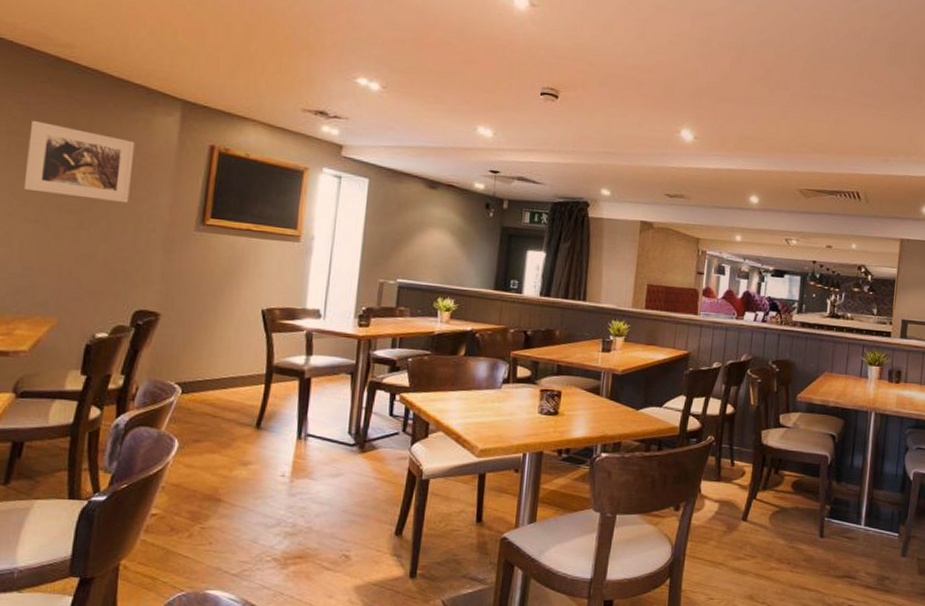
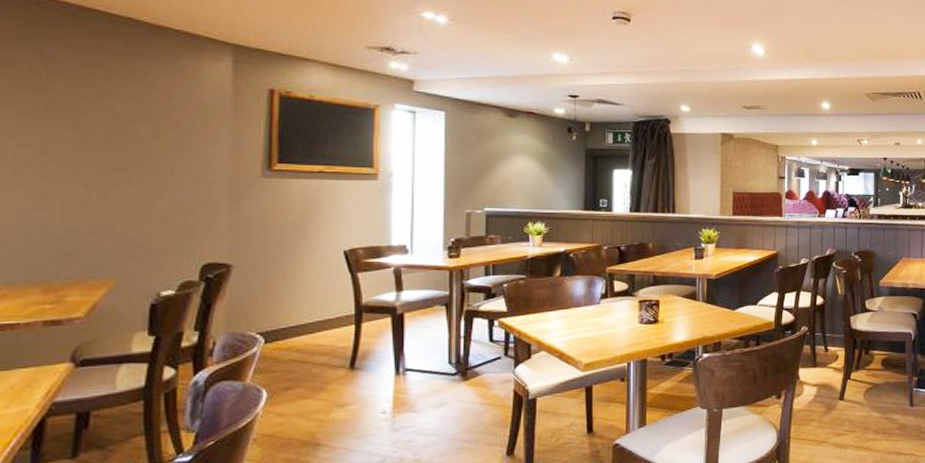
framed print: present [23,120,135,204] -> none [58,75,184,155]

